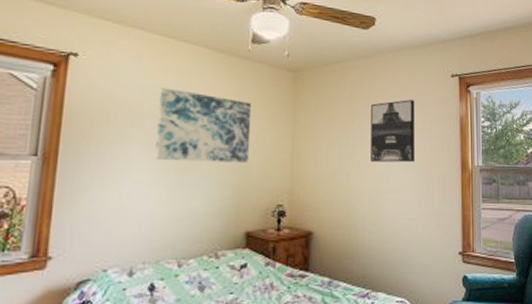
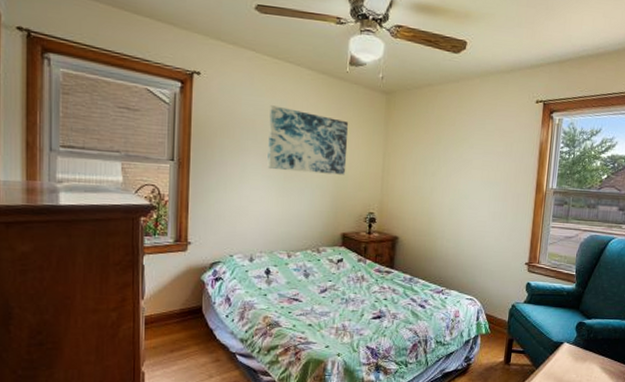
wall art: present [370,100,414,163] -> none [452,123,498,182]

